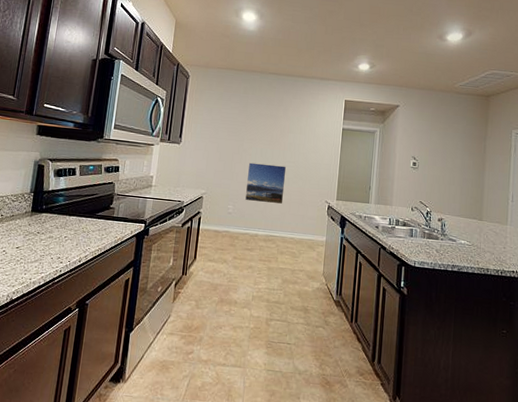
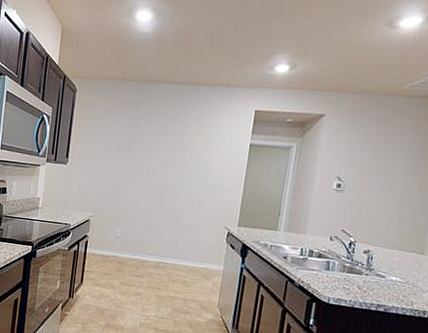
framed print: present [244,162,287,205] -> none [134,184,182,230]

